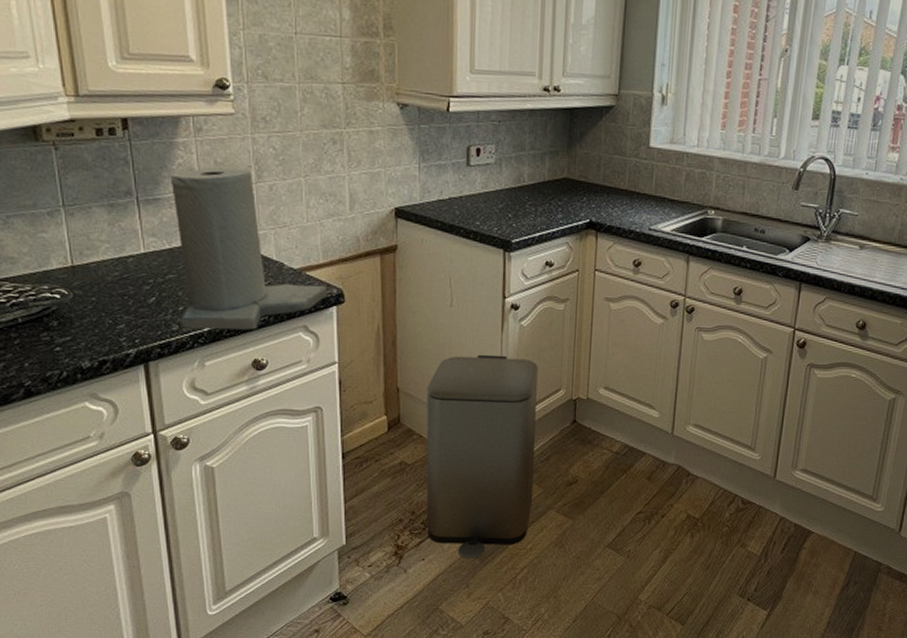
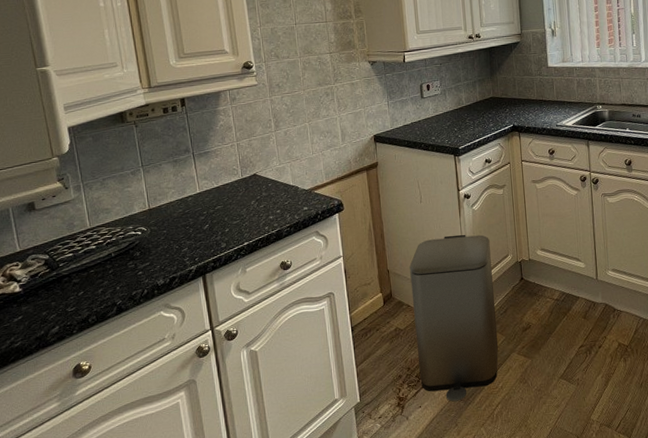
paper towel: present [170,167,328,330] -> none [215,122,331,245]

